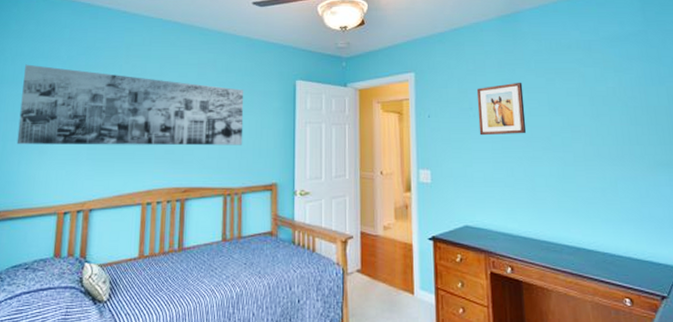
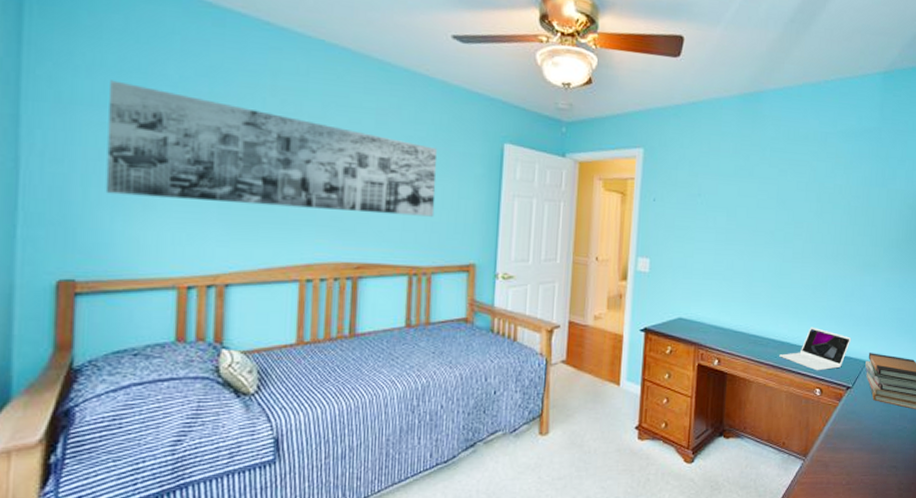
wall art: present [476,82,527,136] -> none [705,170,755,227]
laptop: none [576,231,657,279] -> present [779,327,852,371]

